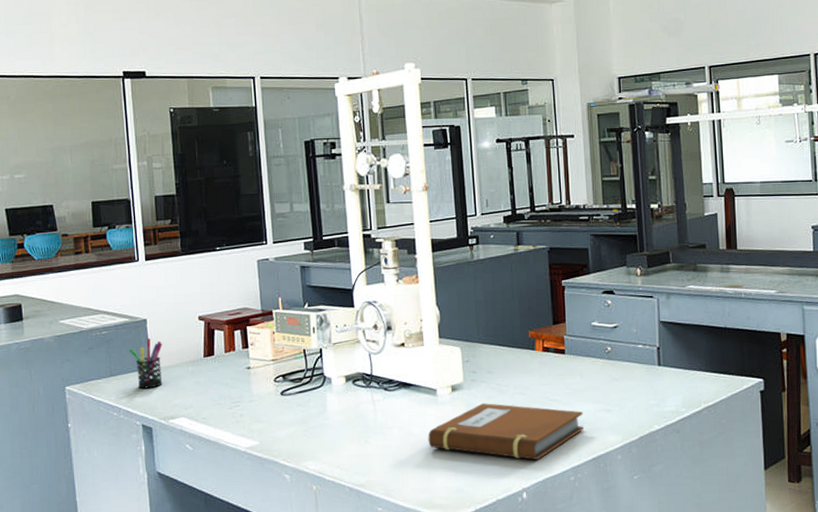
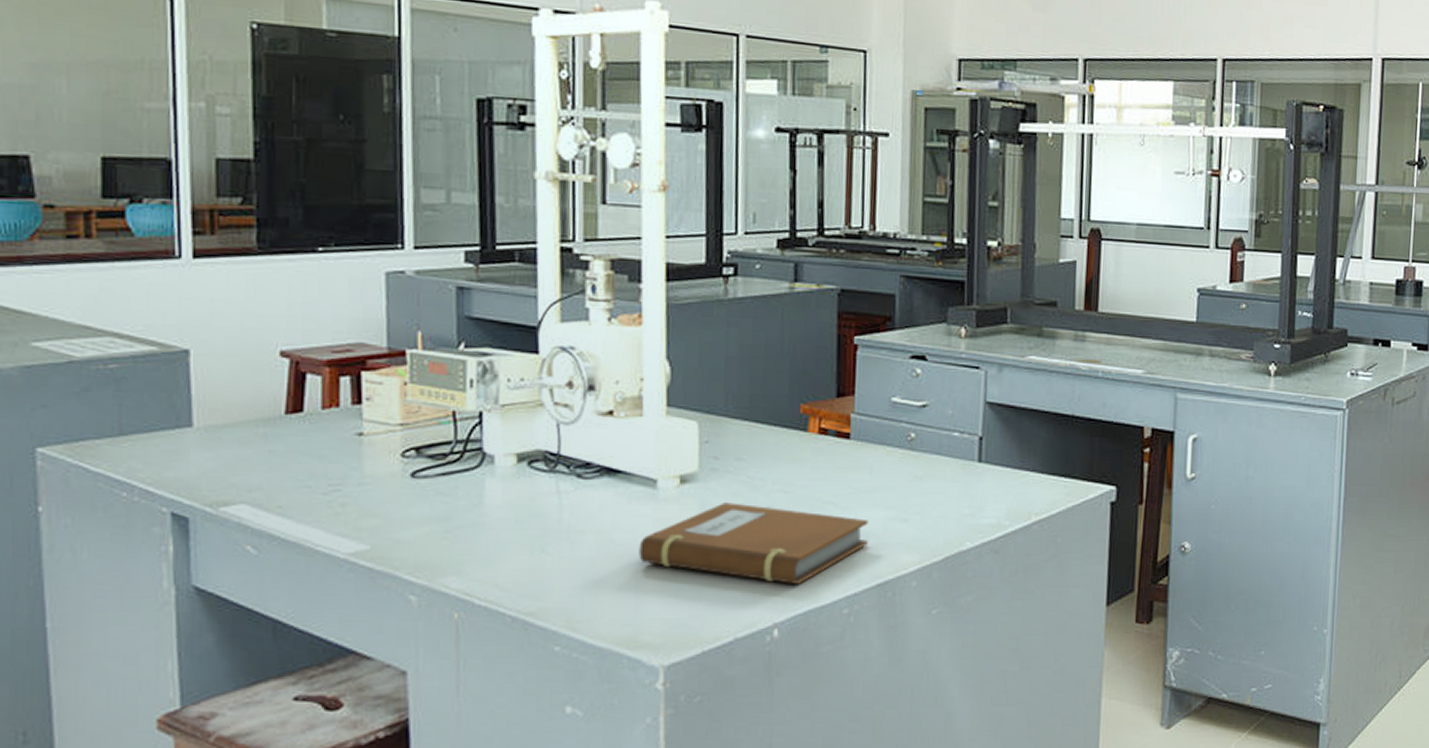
pen holder: present [129,338,163,389] -> none [154,379,215,457]

